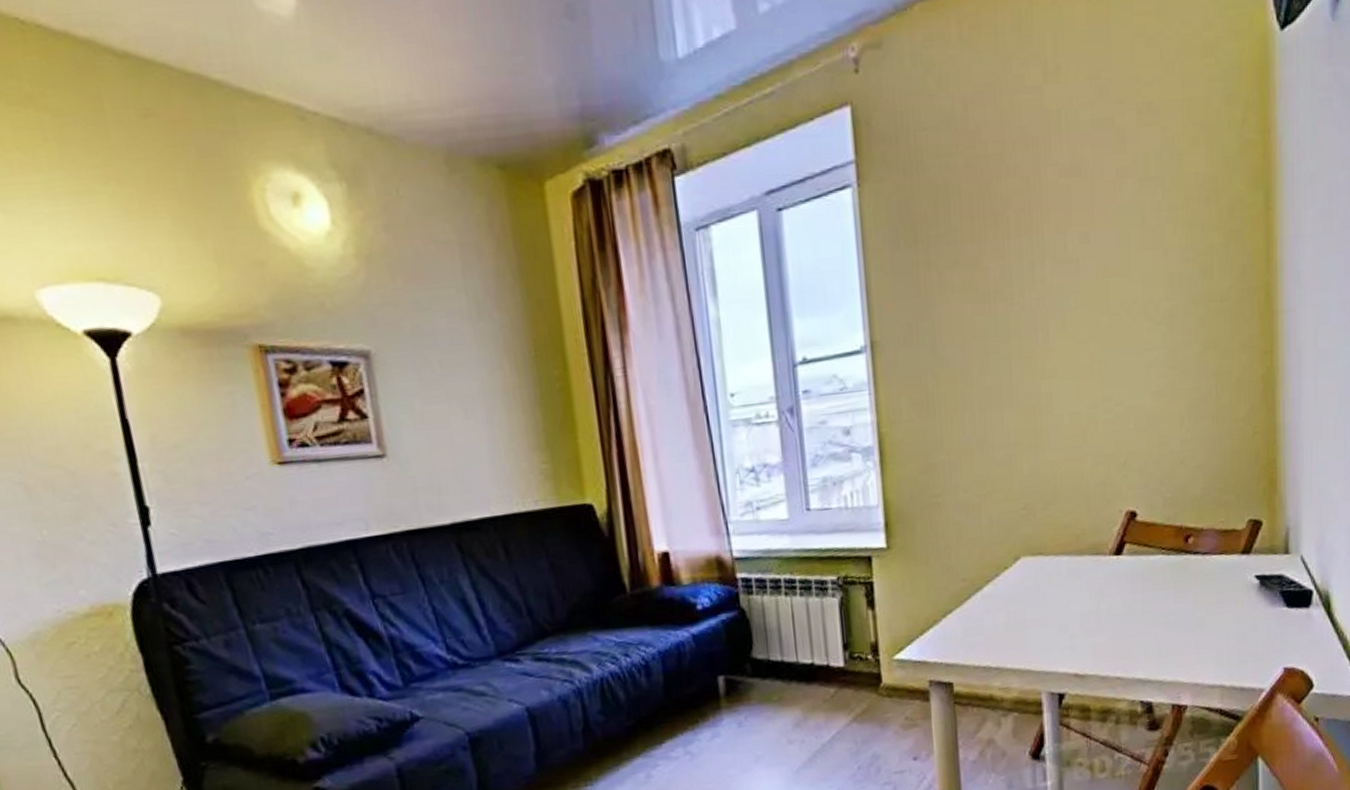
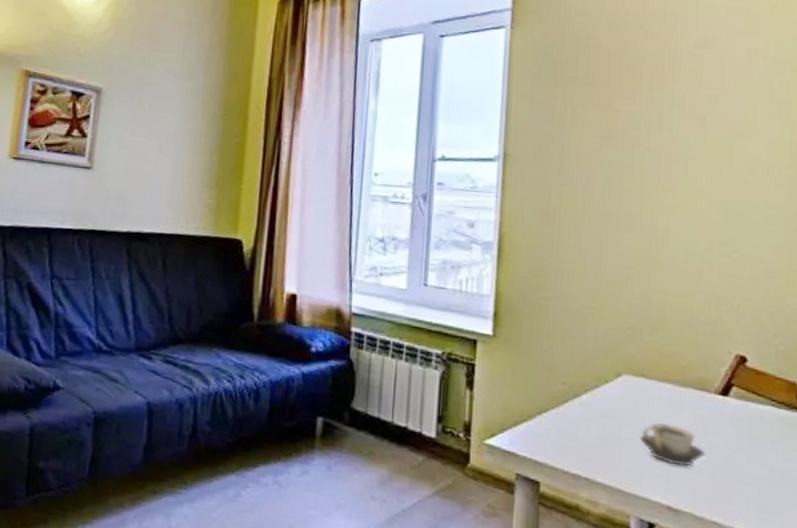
cup: none [1043,594,1105,635] -> present [640,423,705,467]

